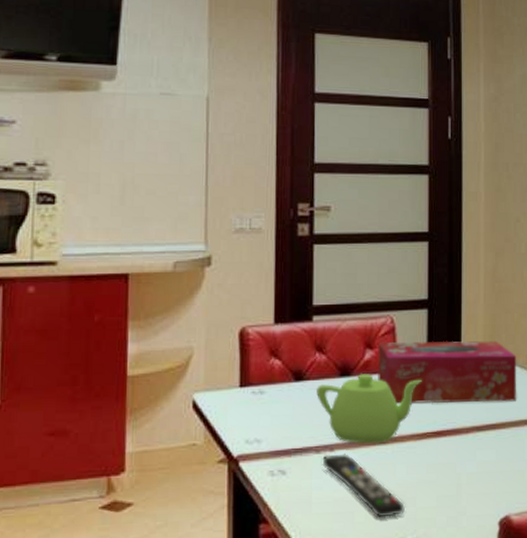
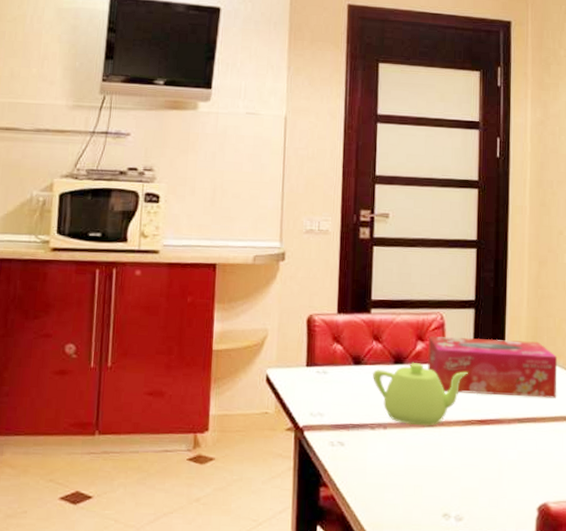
remote control: present [322,453,405,518] -> none [376,431,450,493]

